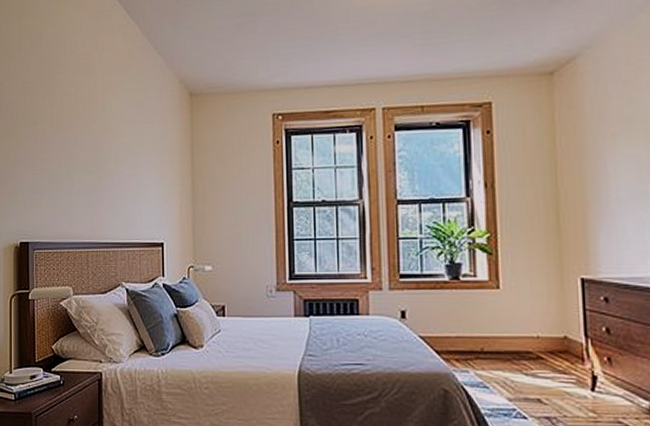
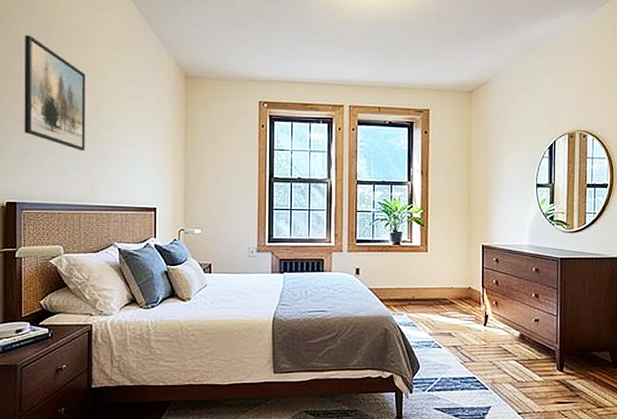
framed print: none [34,70,91,185] -> present [24,35,86,151]

